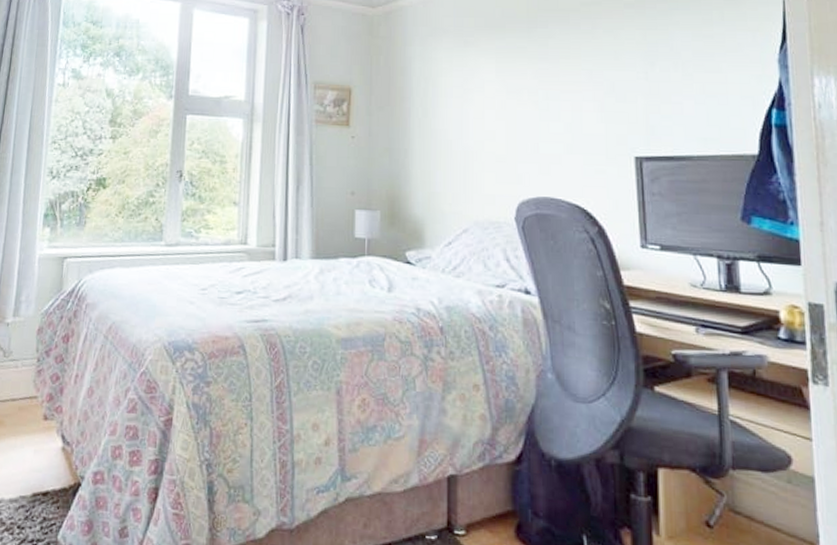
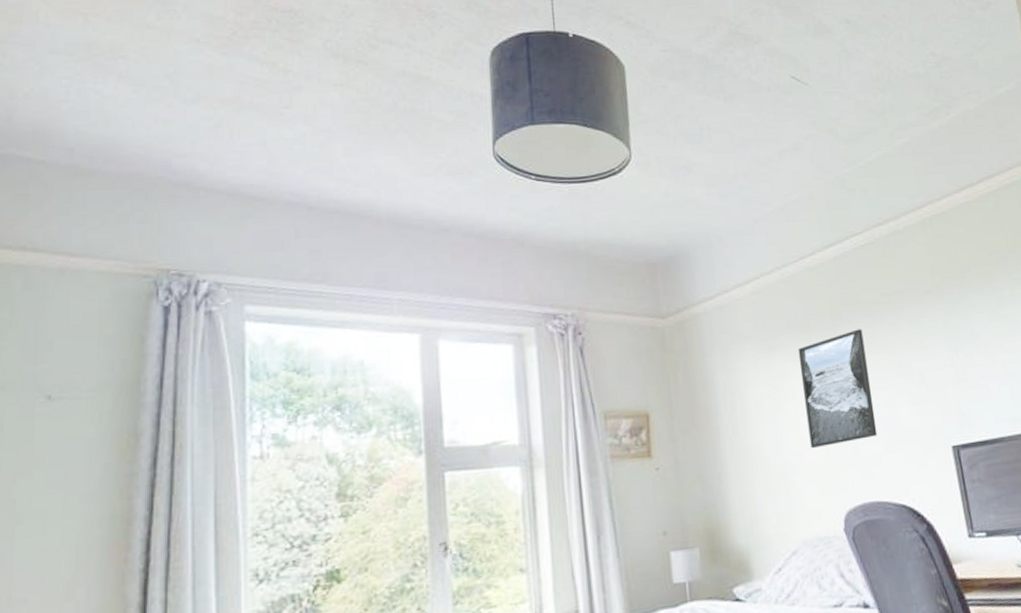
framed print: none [491,34,559,140] -> present [798,329,878,449]

